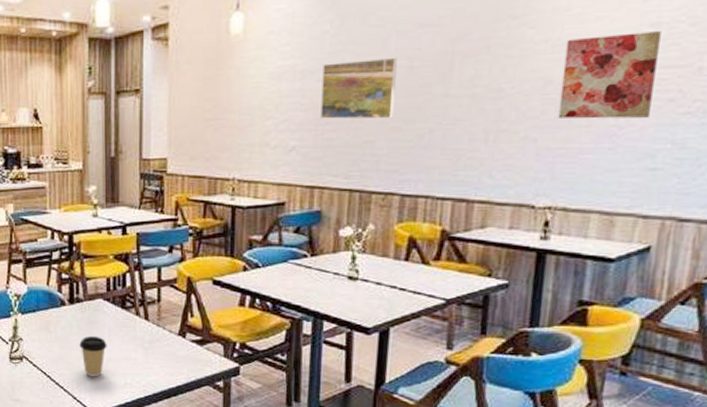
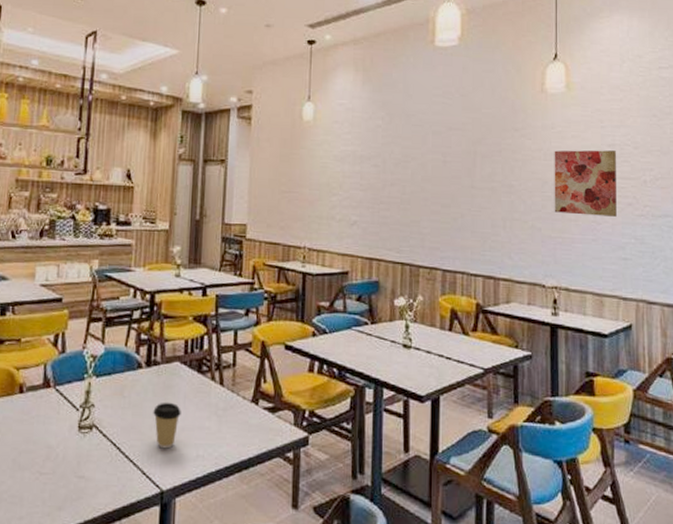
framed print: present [320,57,397,119] -> none [376,152,434,203]

